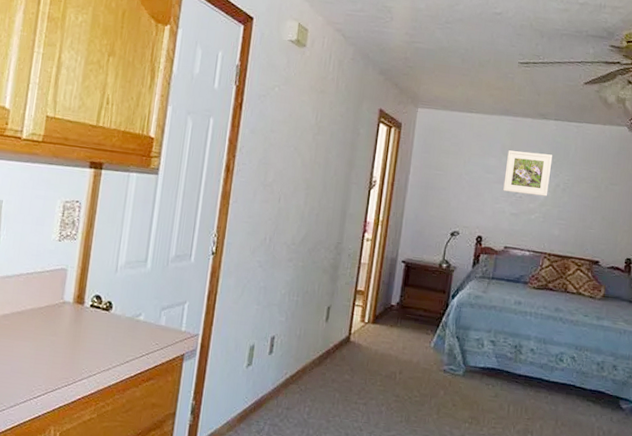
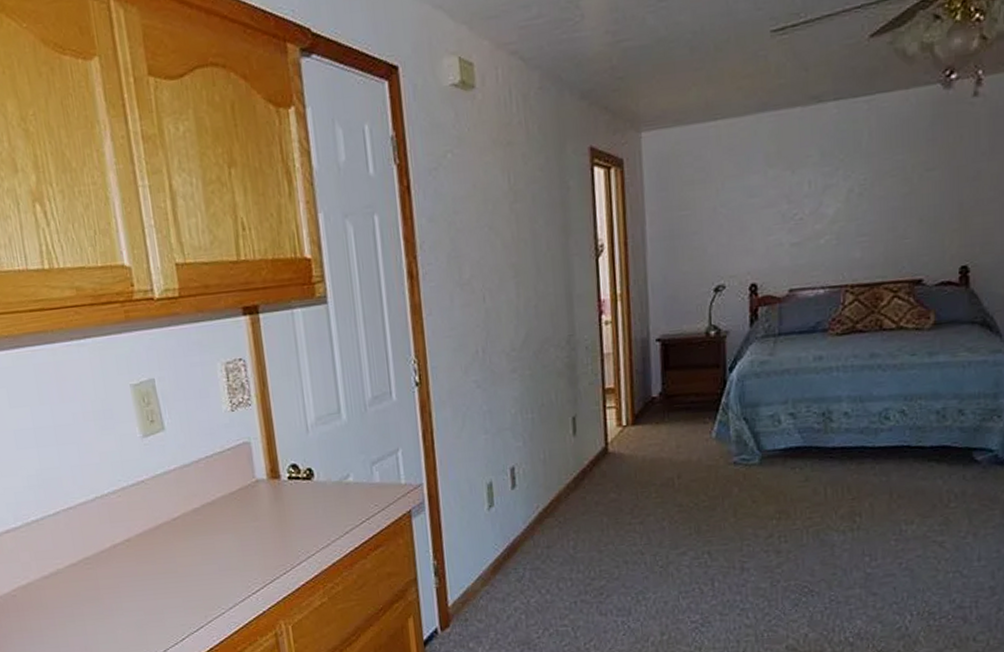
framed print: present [503,150,553,197] -> none [774,150,839,217]

